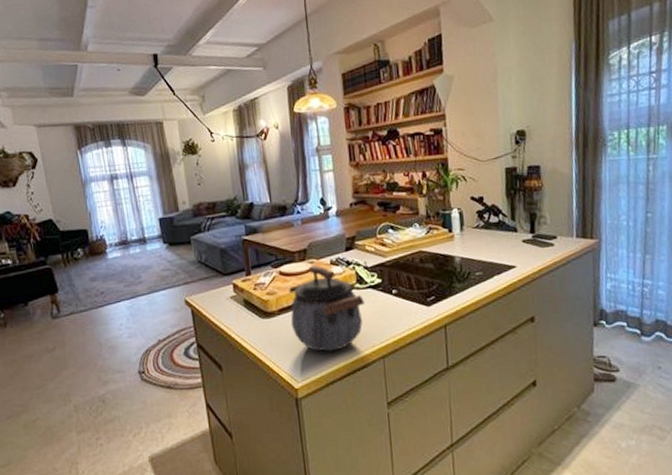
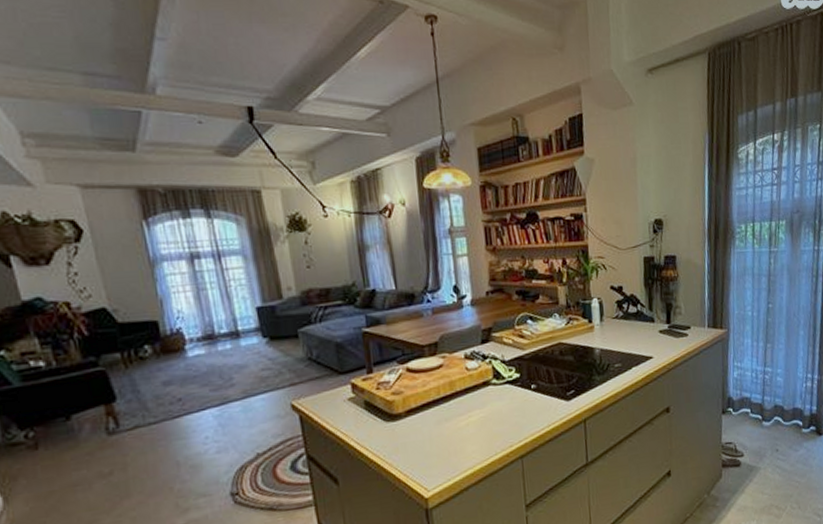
kettle: present [289,265,364,352] -> none [417,359,502,455]

